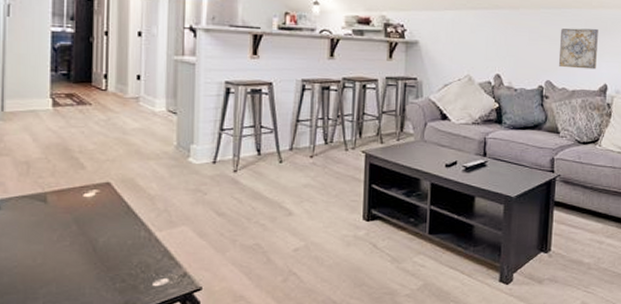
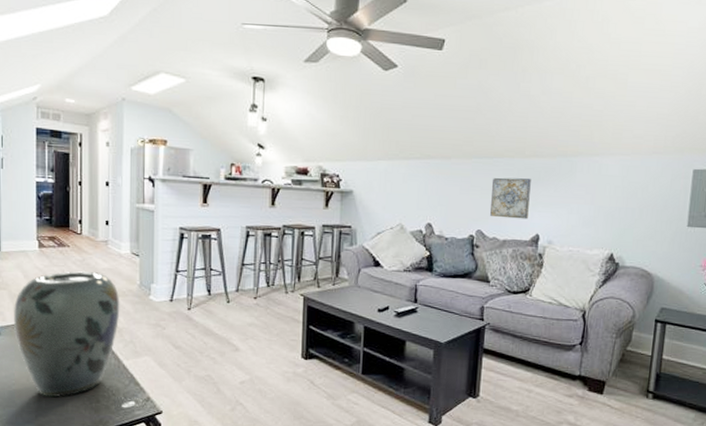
vase: none [17,131,153,280] -> present [13,270,120,398]

